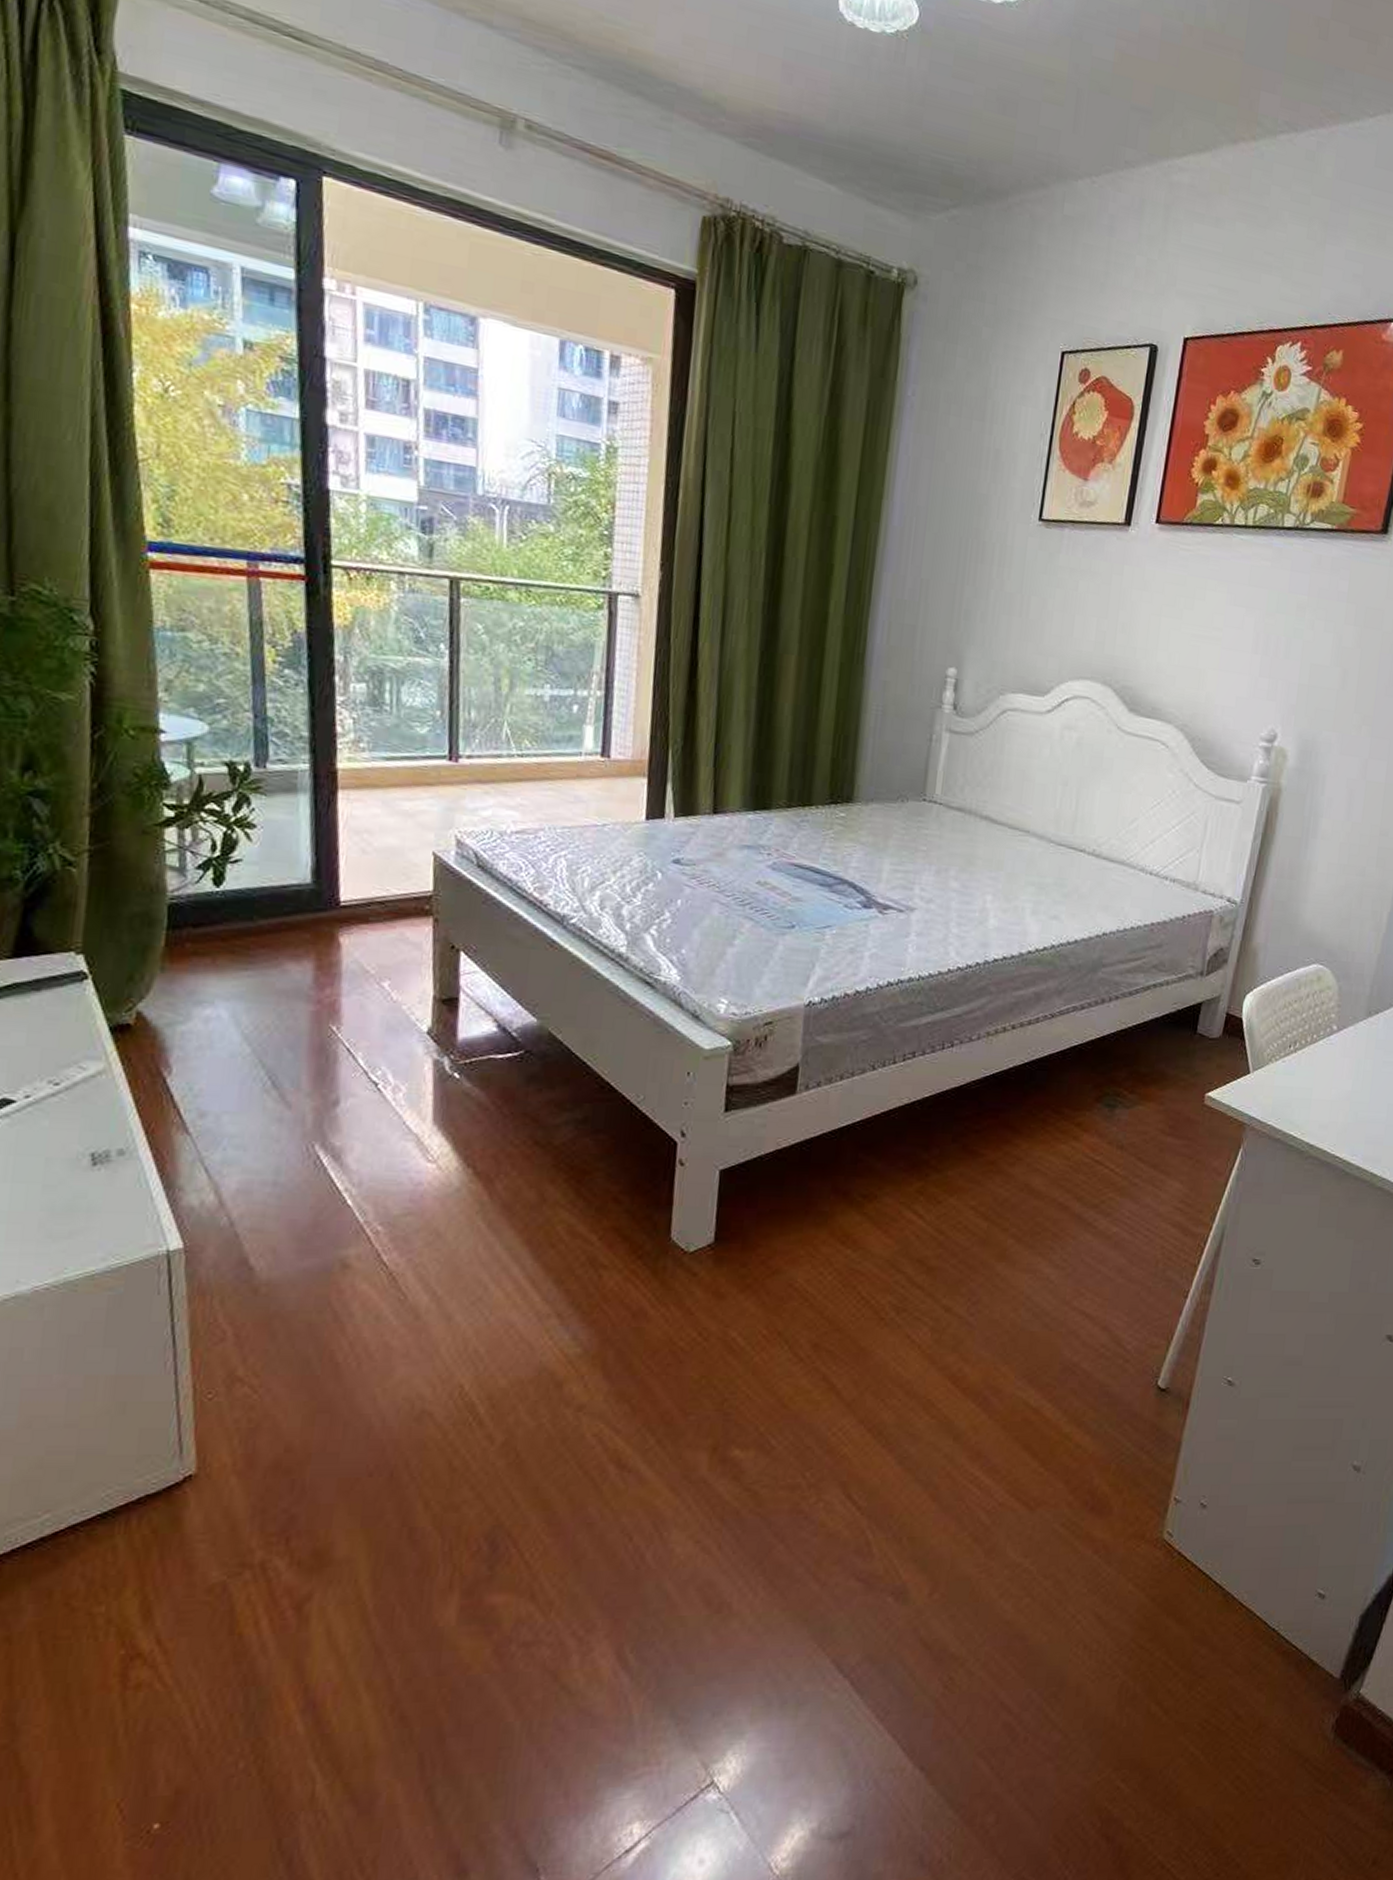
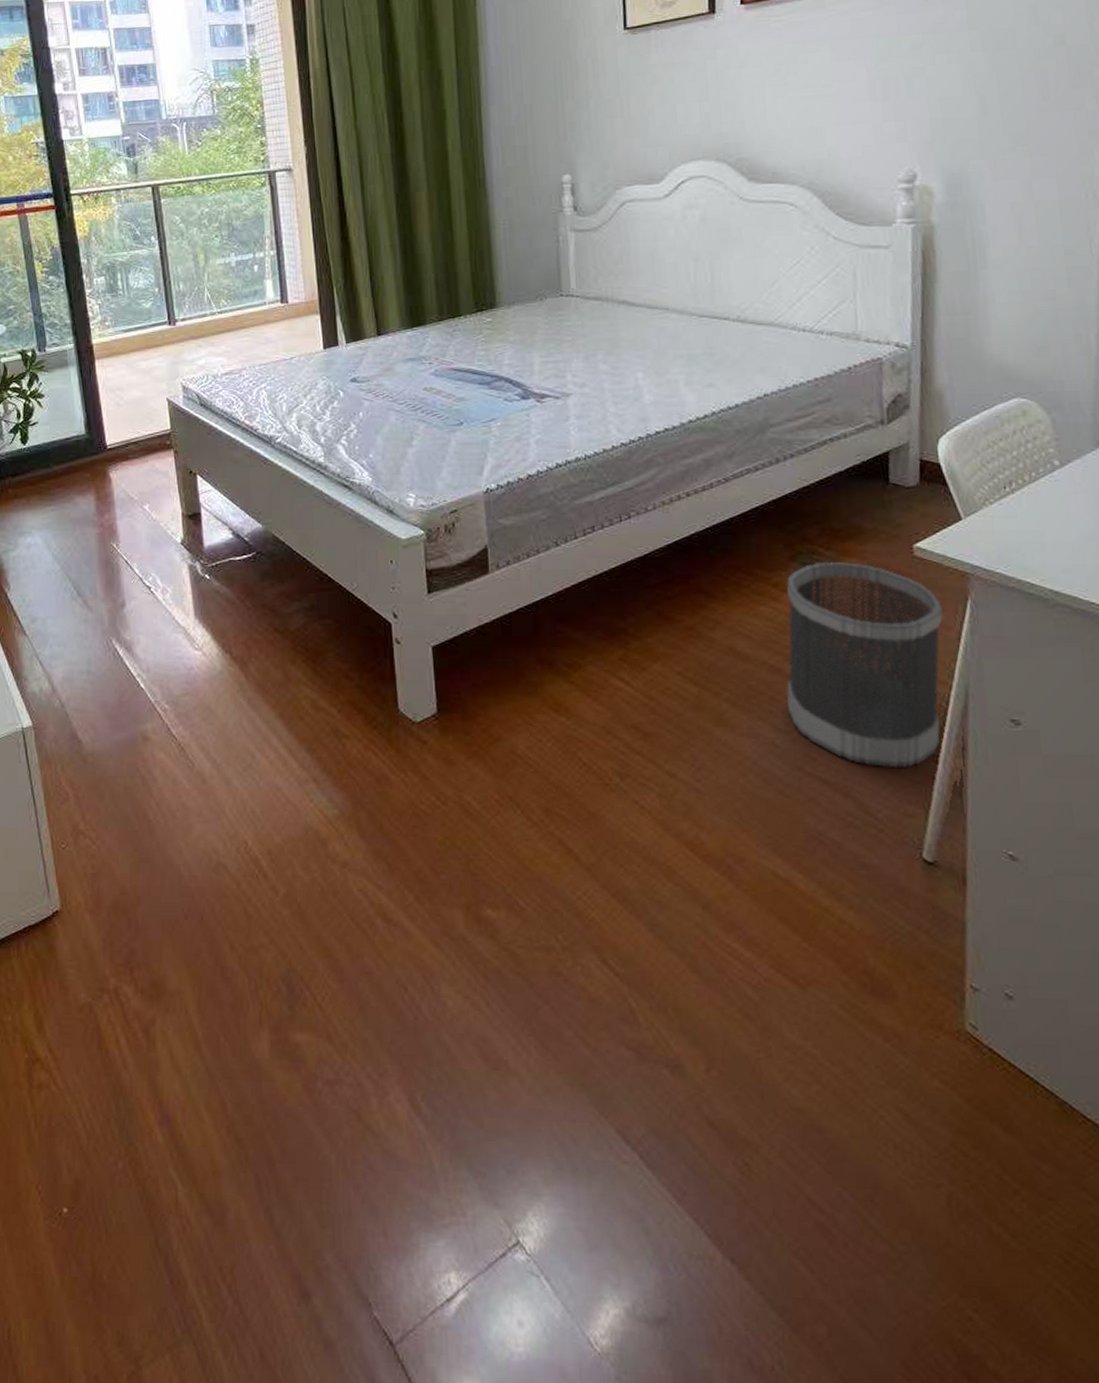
wastebasket: none [1066,1105,1218,1303] -> present [785,562,943,769]

